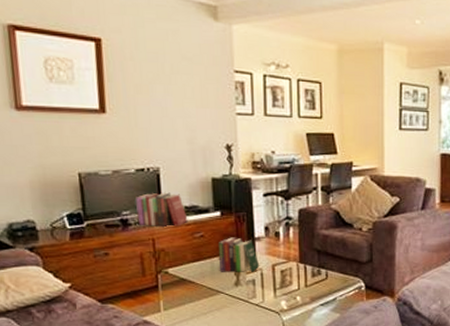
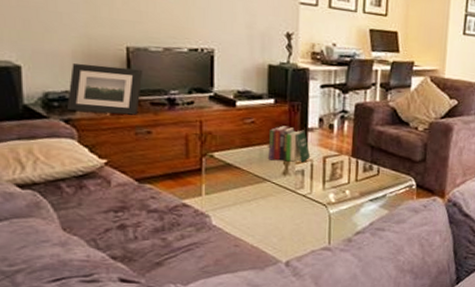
picture frame: none [29,192,96,239] -> present [67,63,143,116]
books: present [134,192,188,227] -> none [185,74,240,111]

